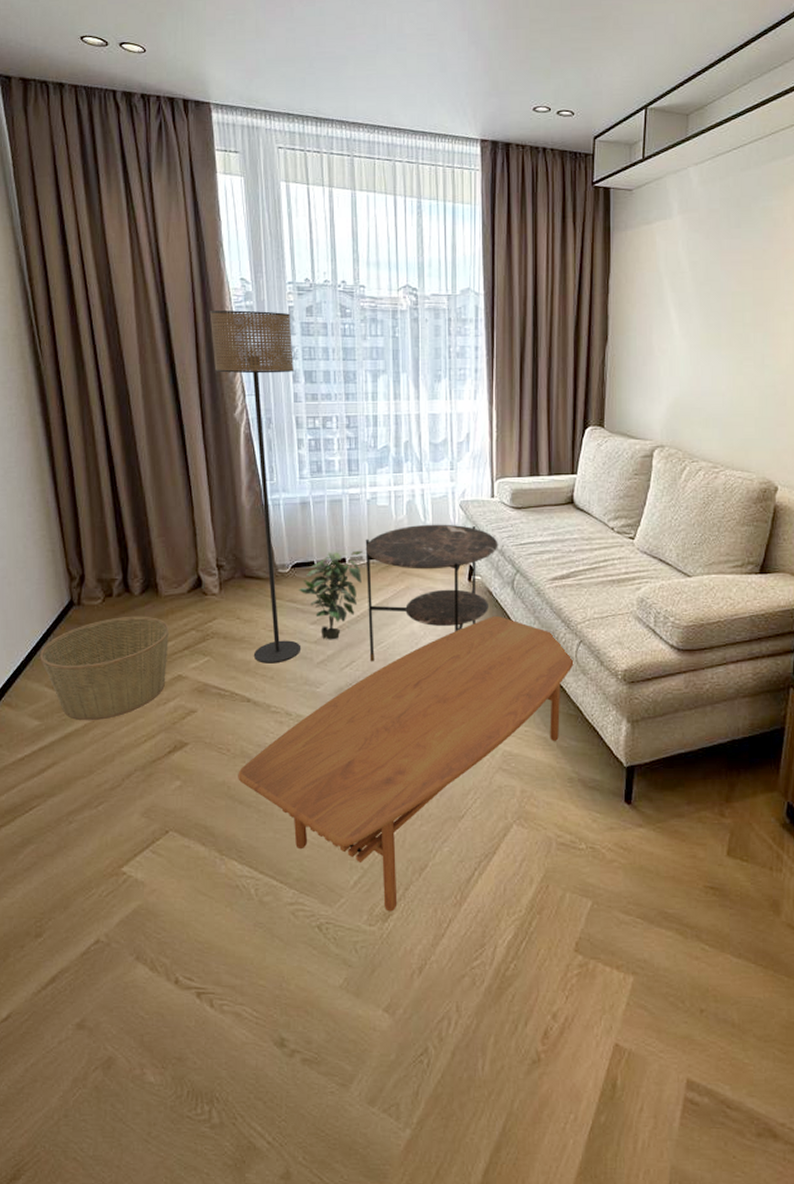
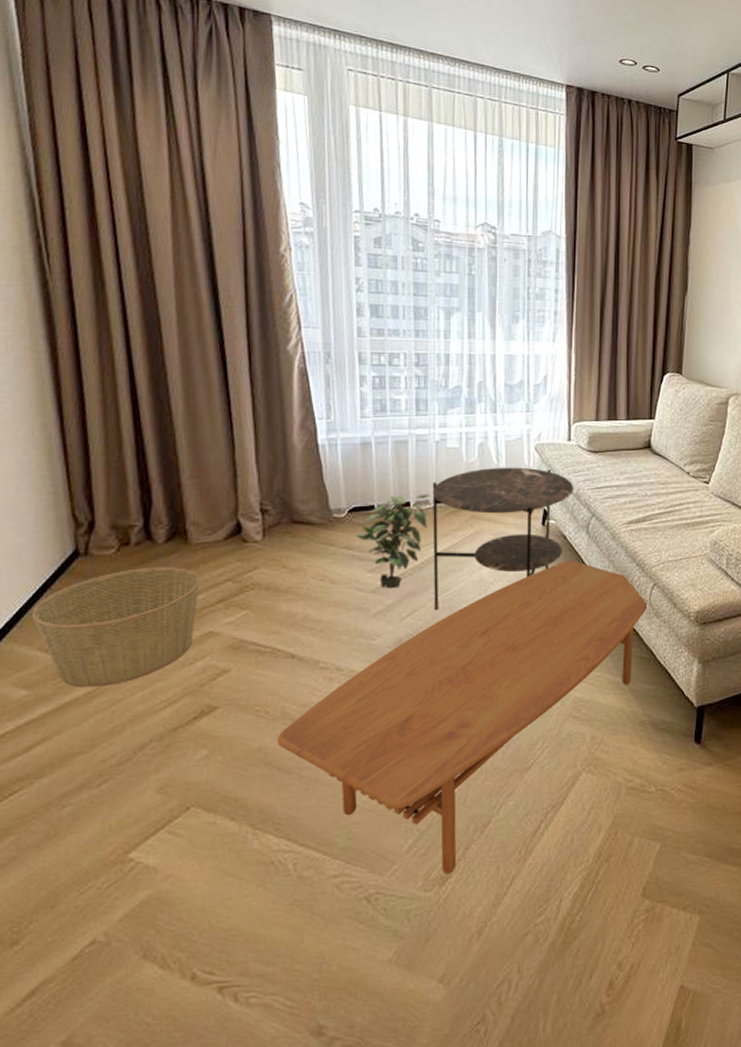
floor lamp: present [209,310,300,664] -> none [262,235,358,616]

